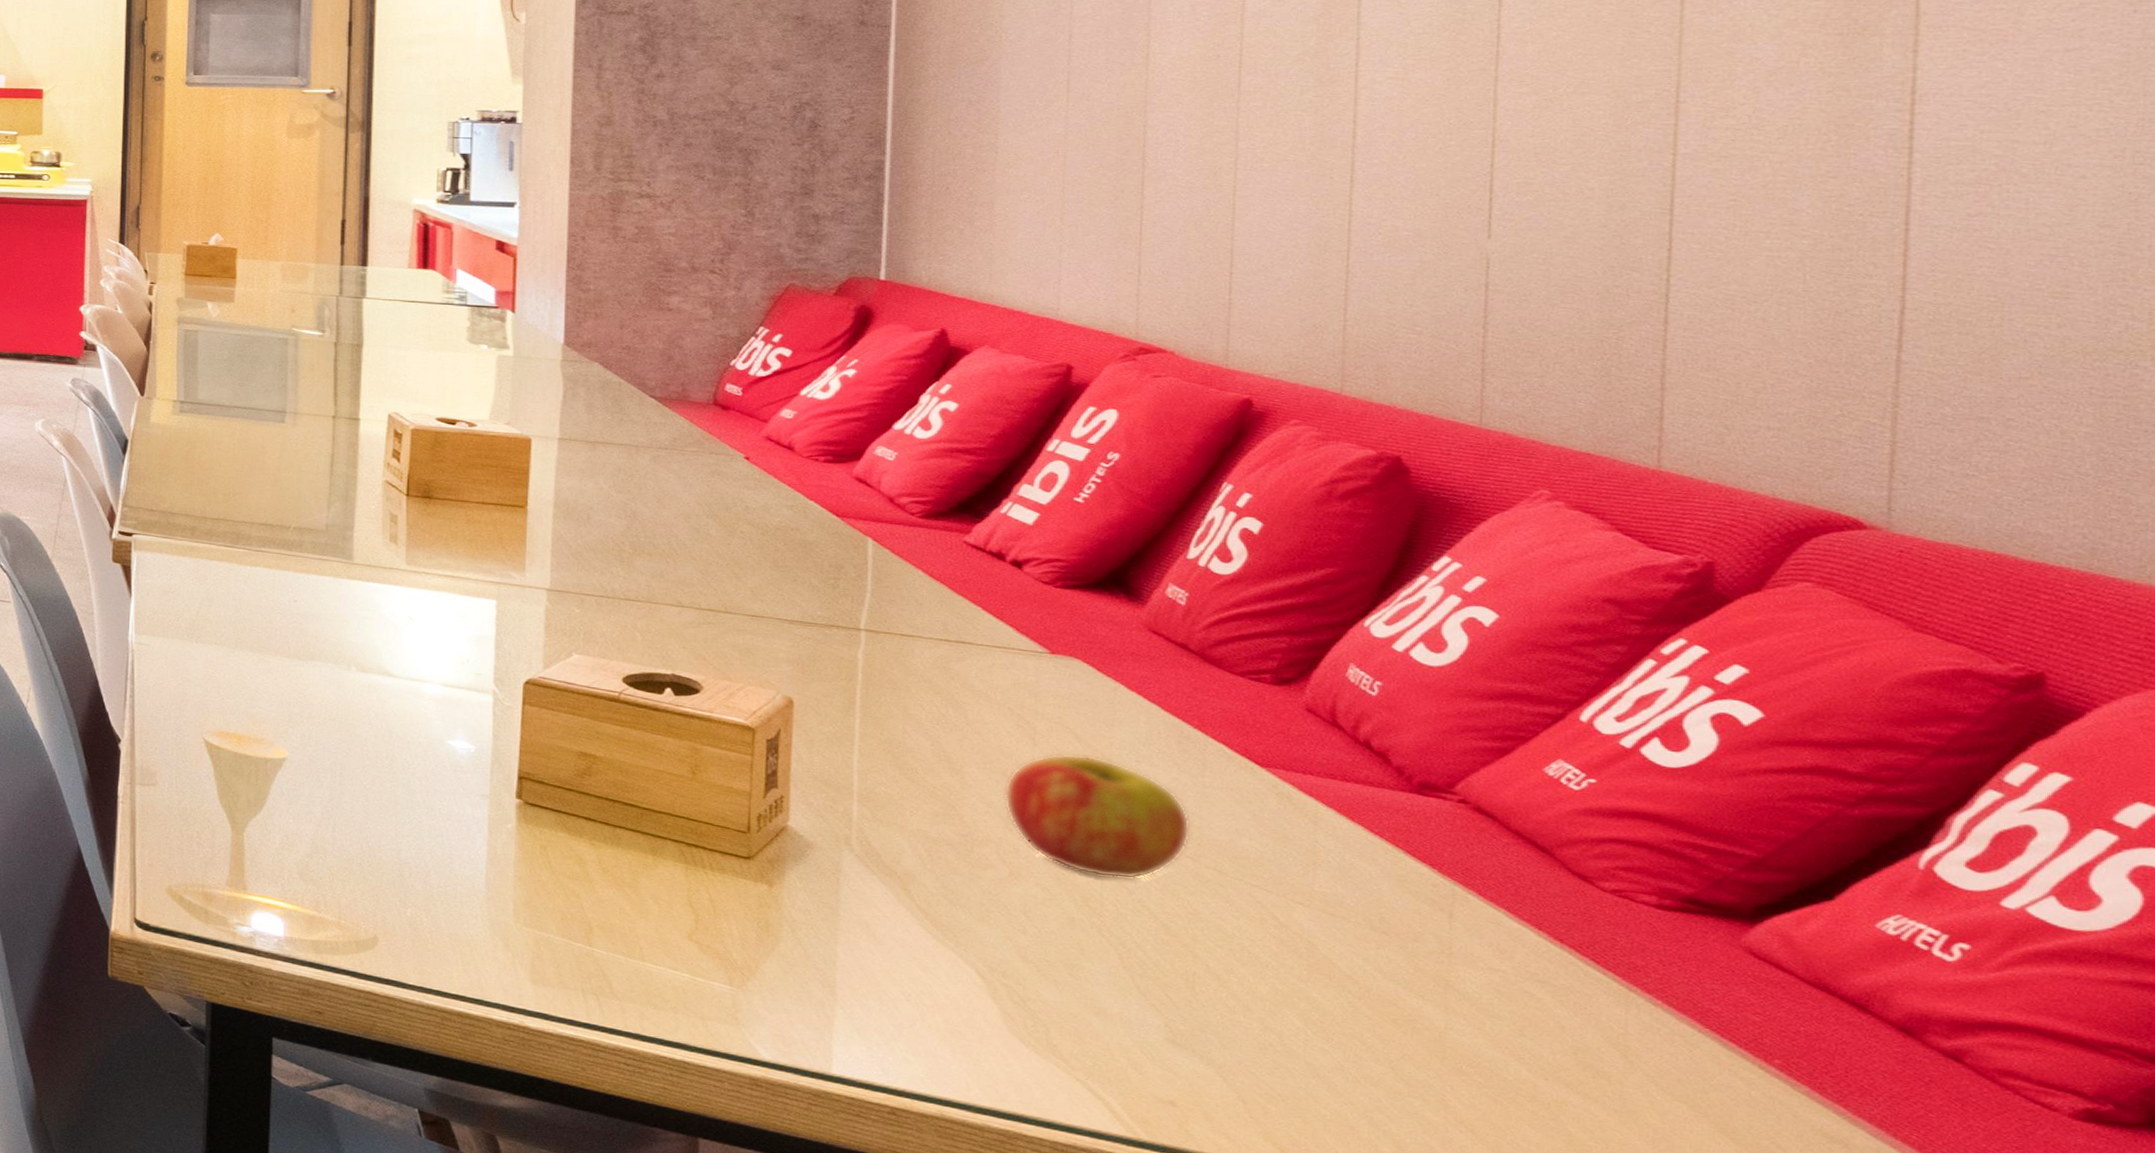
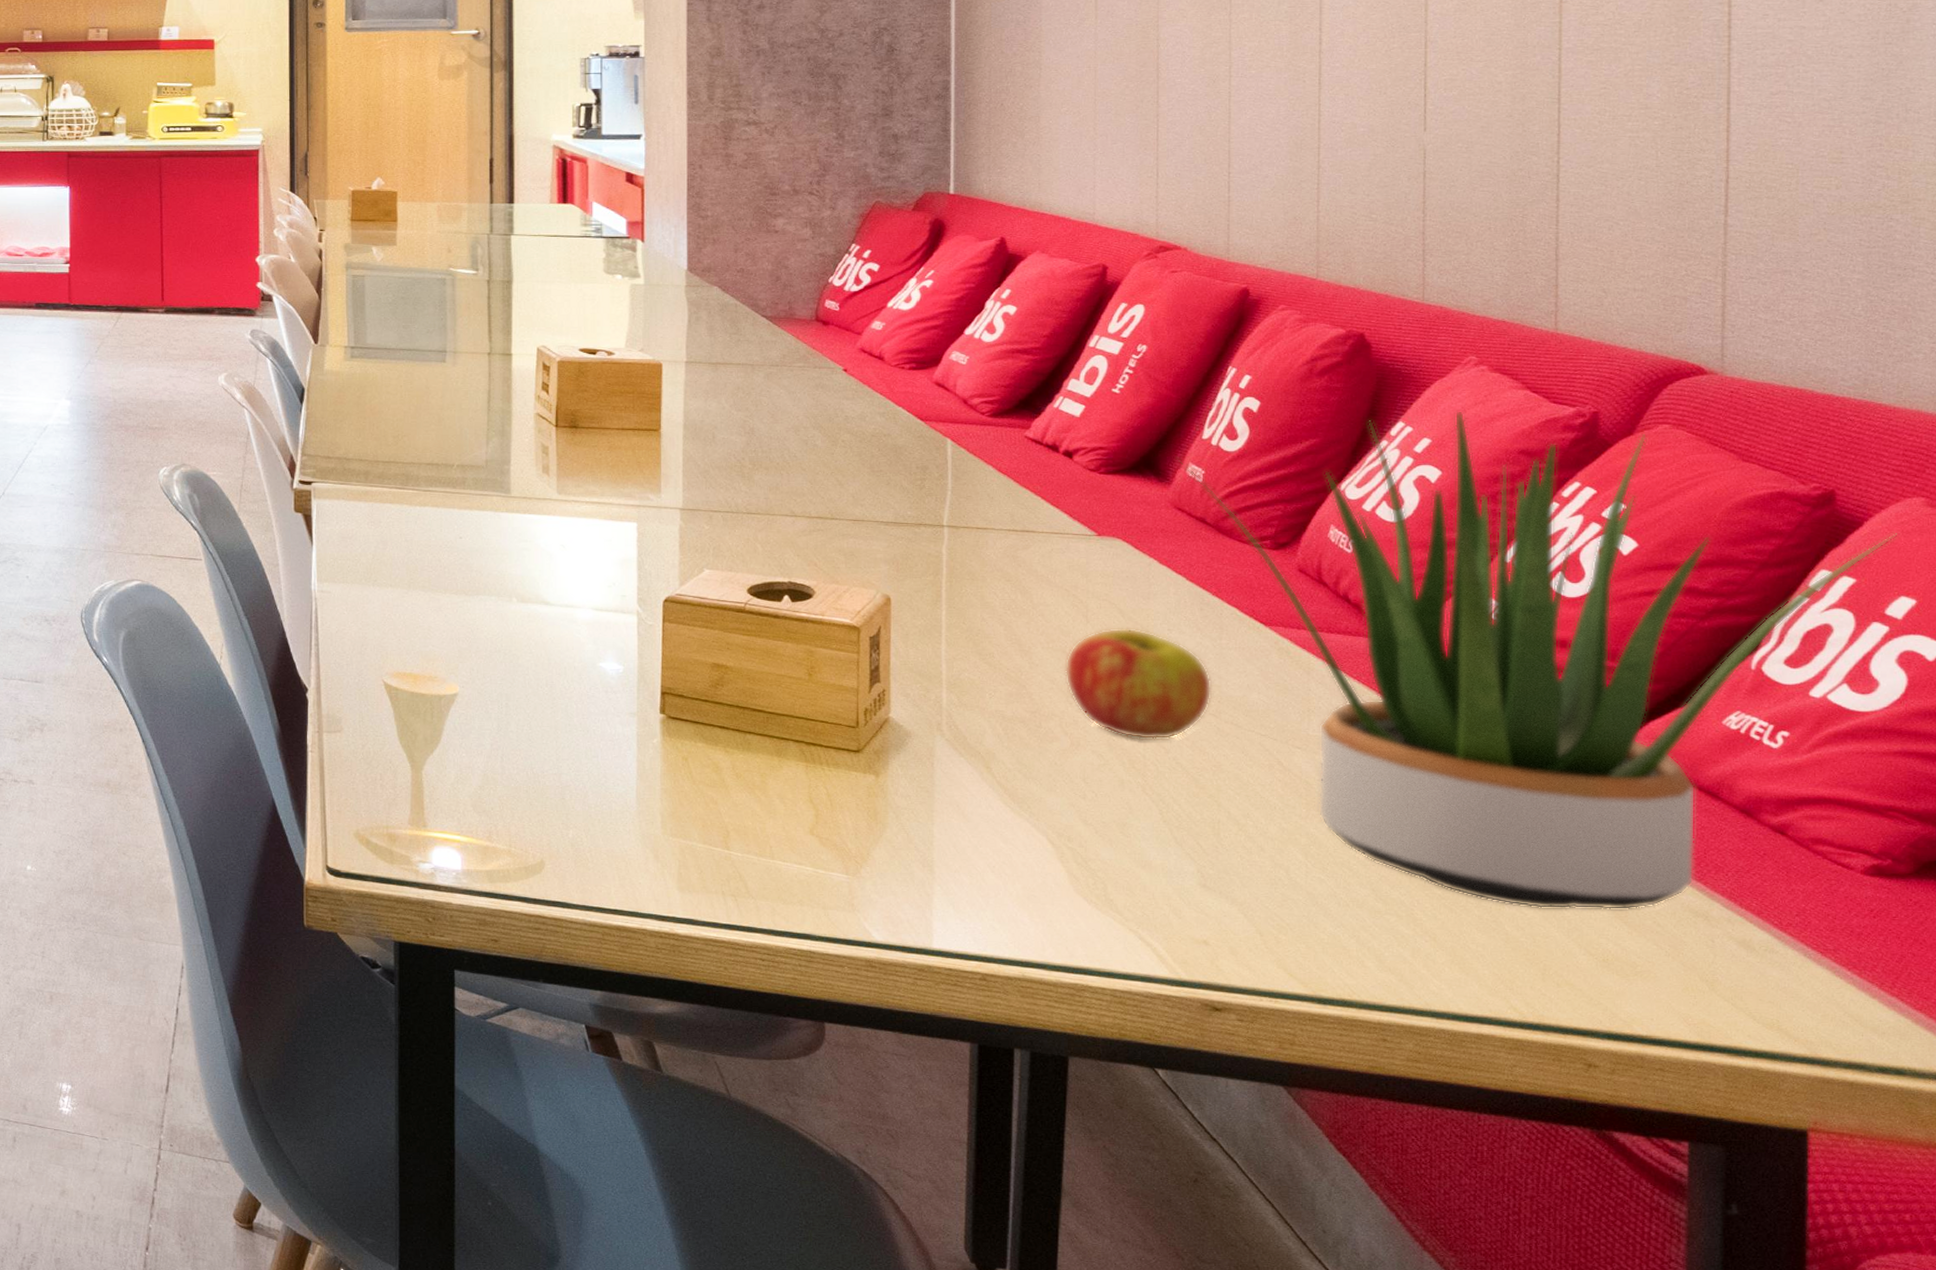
potted plant: none [1153,549,2135,1126] -> present [1177,411,1898,910]

